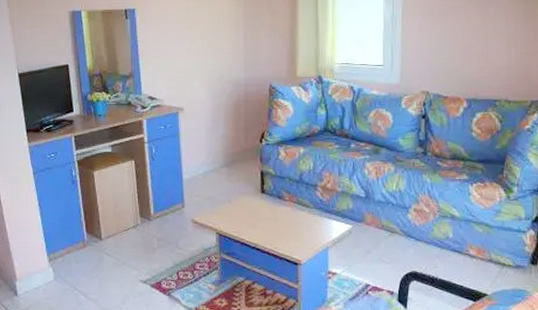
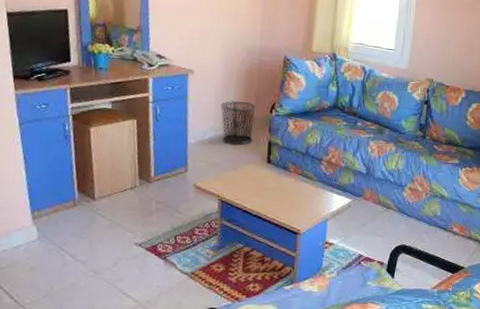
waste bin: none [212,134,246,178] -> present [221,101,256,146]

